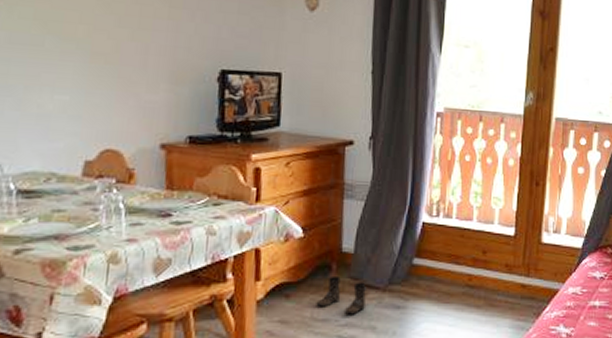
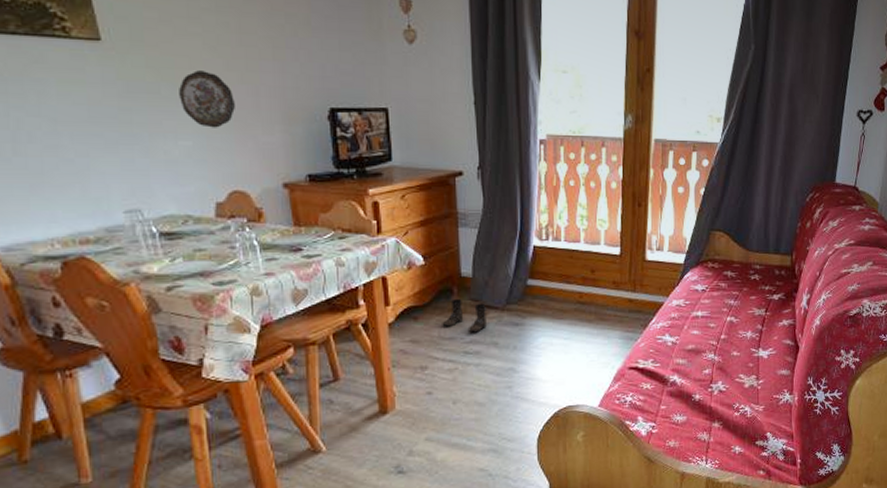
decorative plate: none [63,25,122,84] -> present [179,70,235,128]

